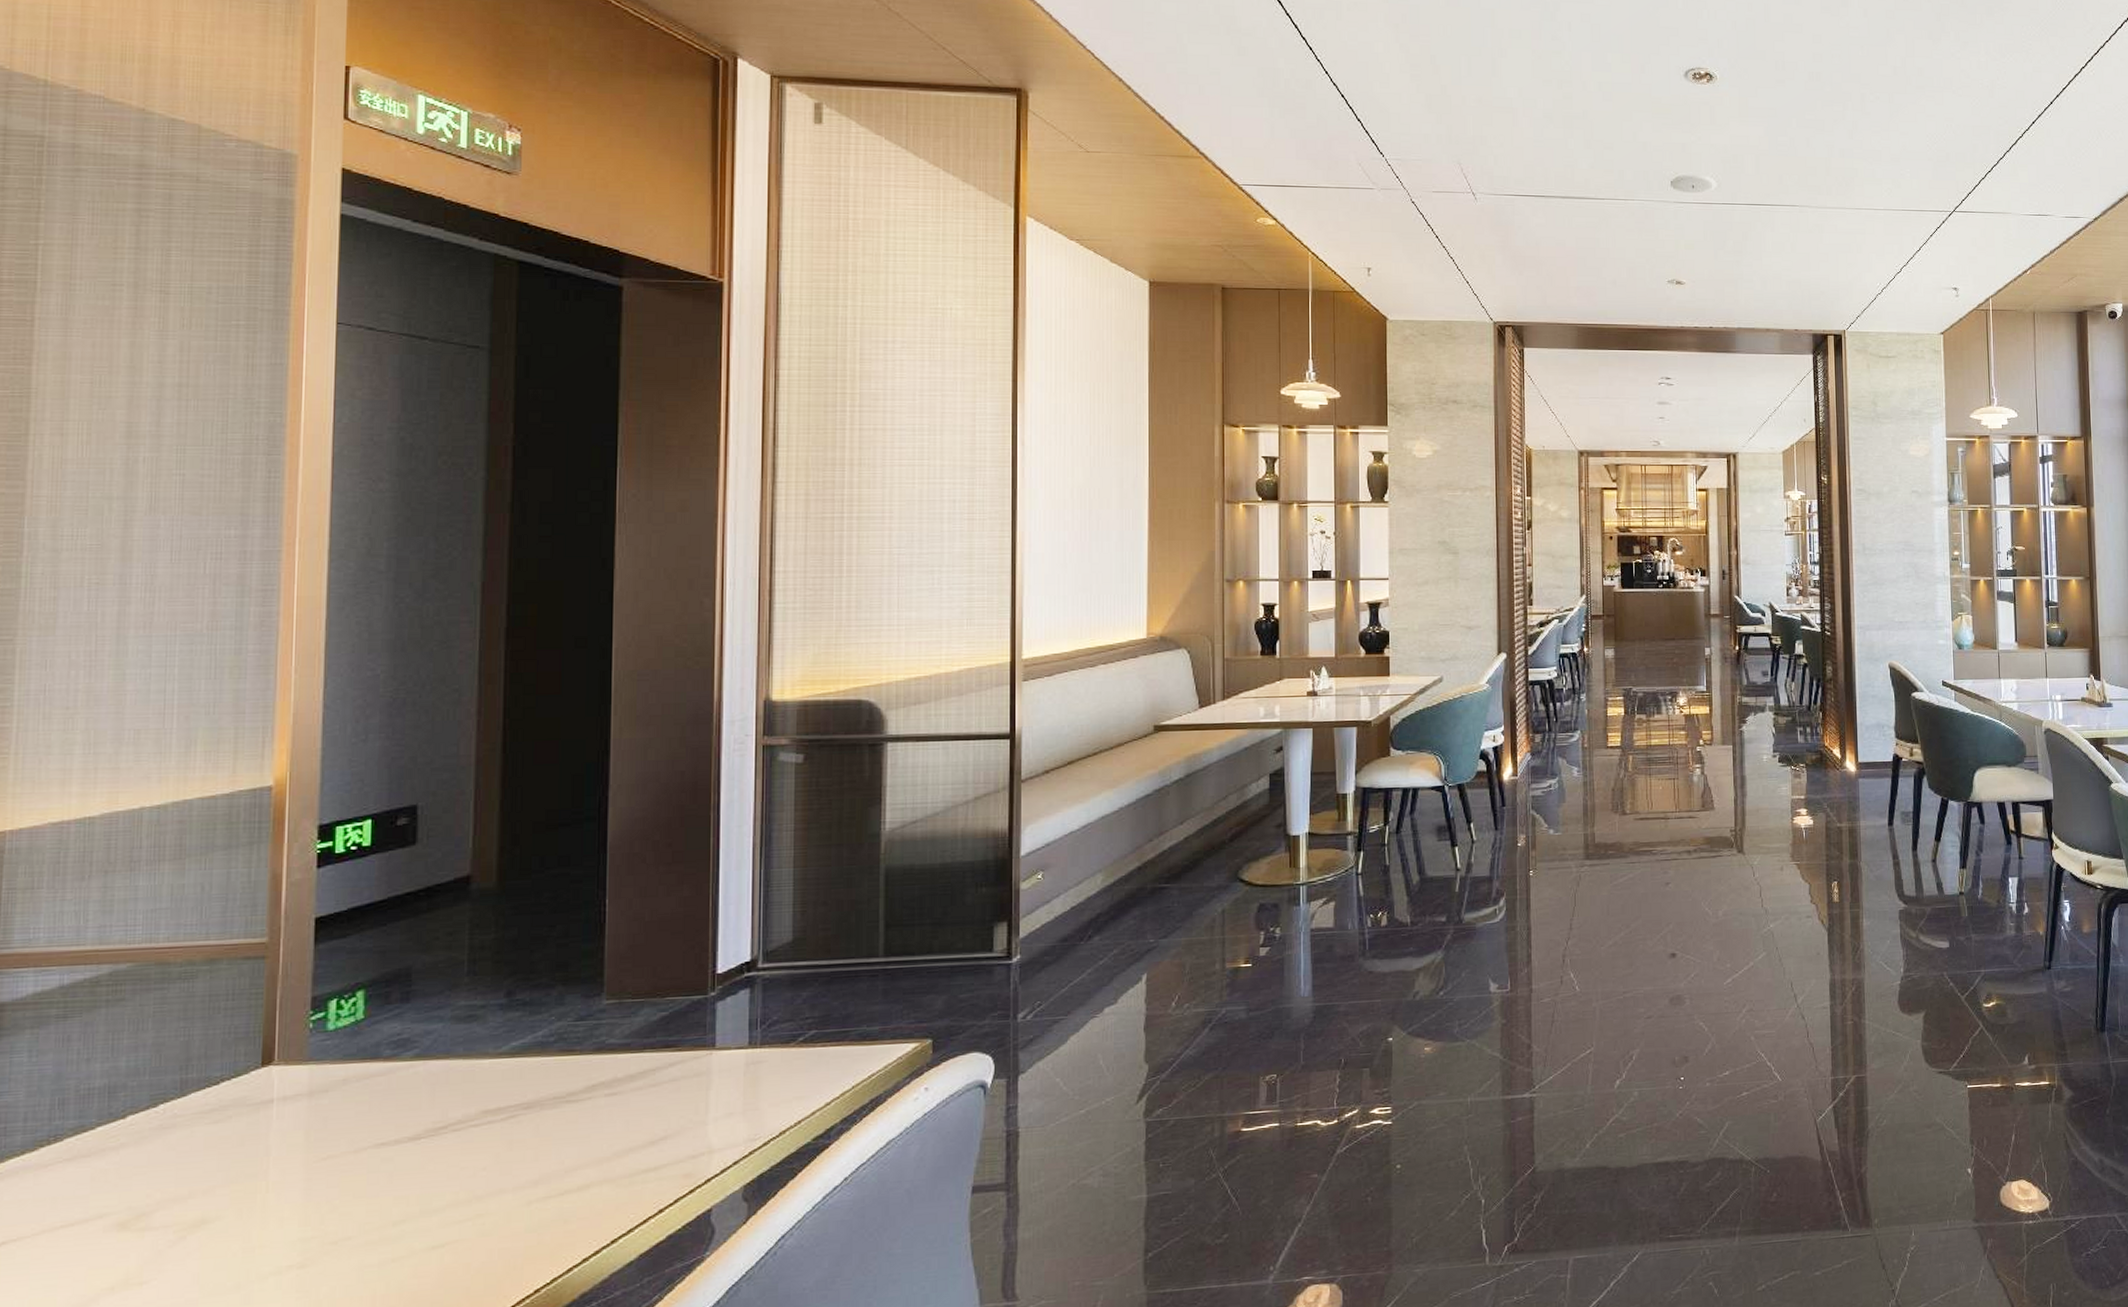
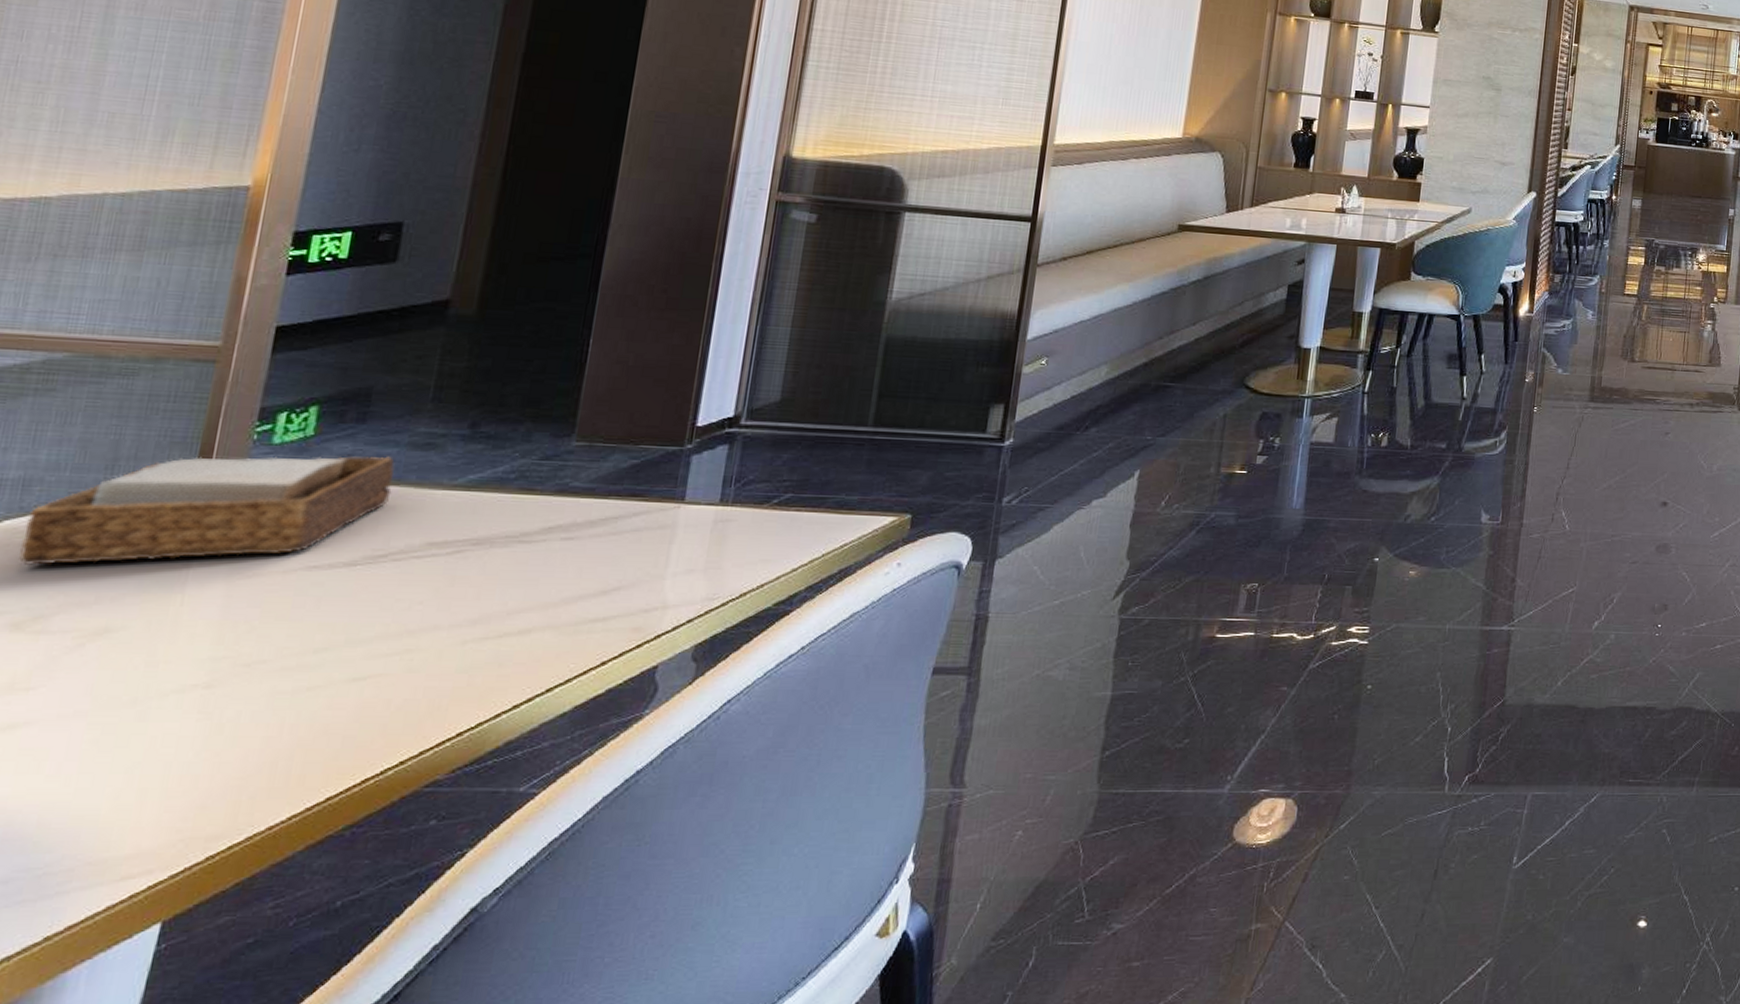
napkin holder: none [114,1032,443,1168] -> present [19,456,395,567]

